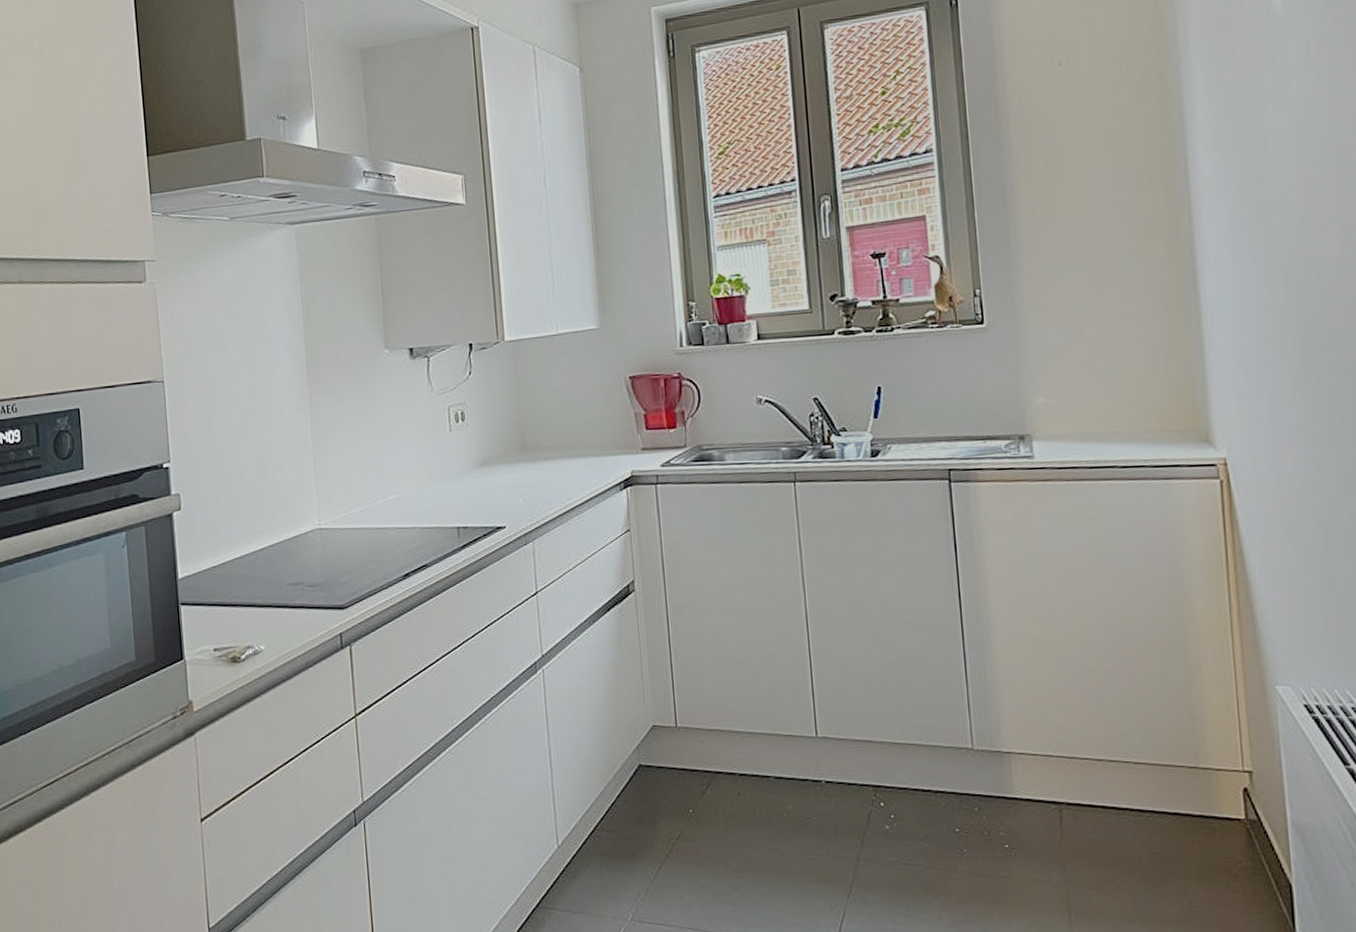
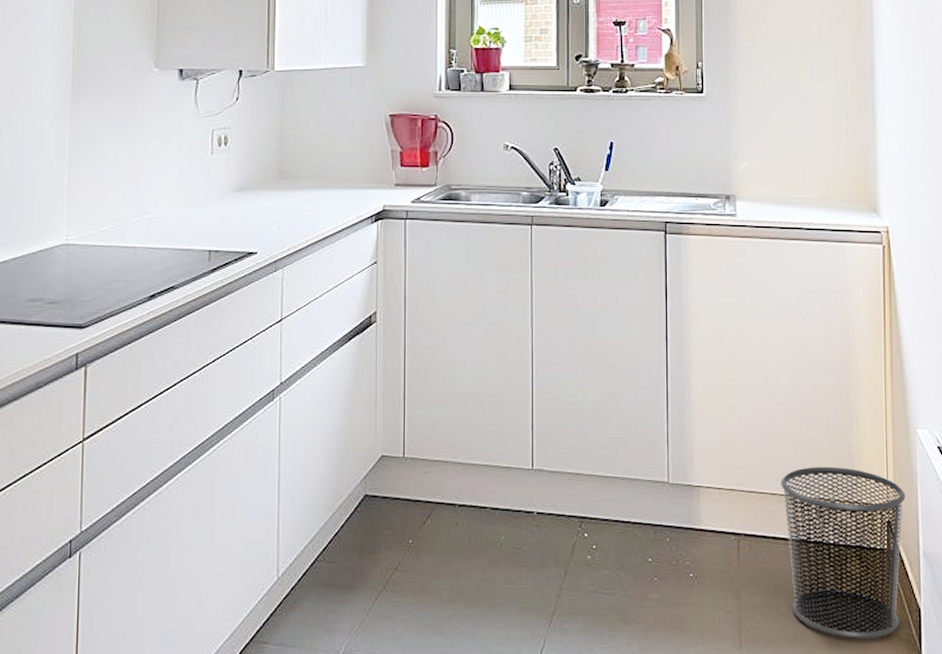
waste bin: none [1107,729,1266,916] -> present [781,466,905,639]

